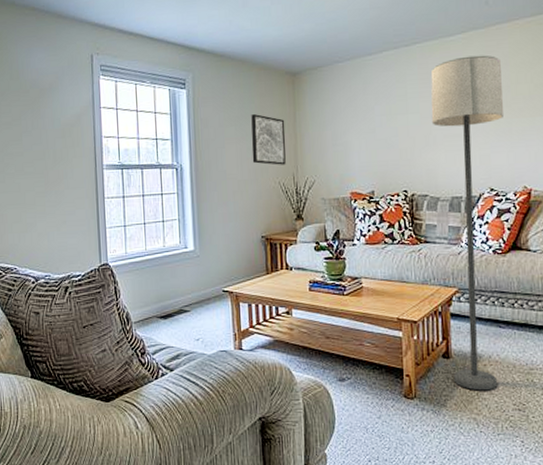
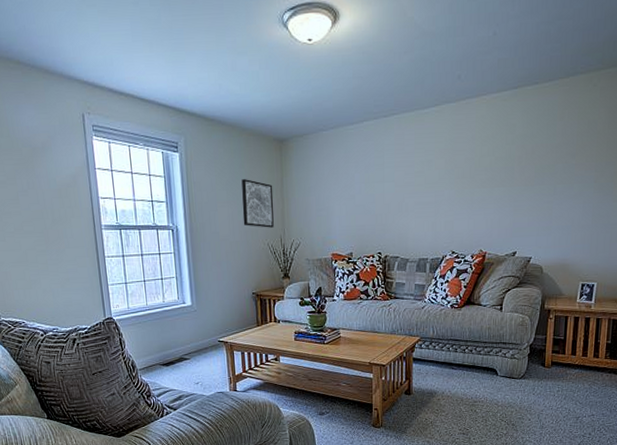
lamp: present [430,55,503,391] -> none [405,128,468,420]

